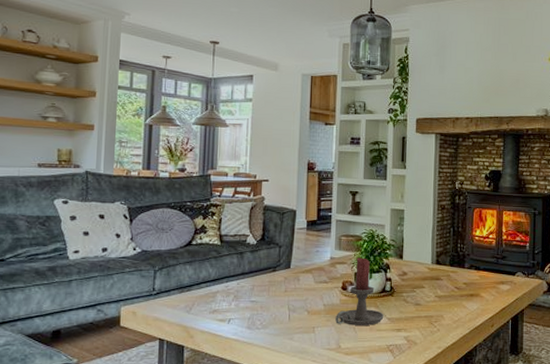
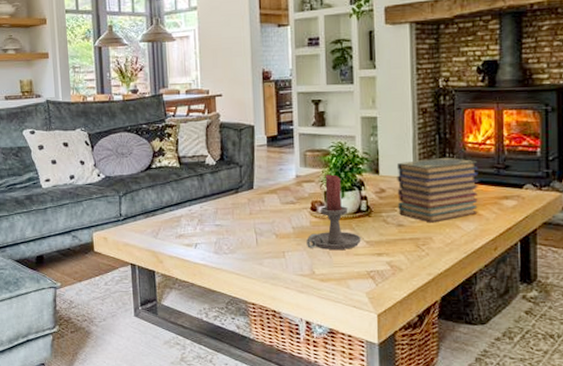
book stack: none [416,247,482,303] -> present [396,157,479,223]

